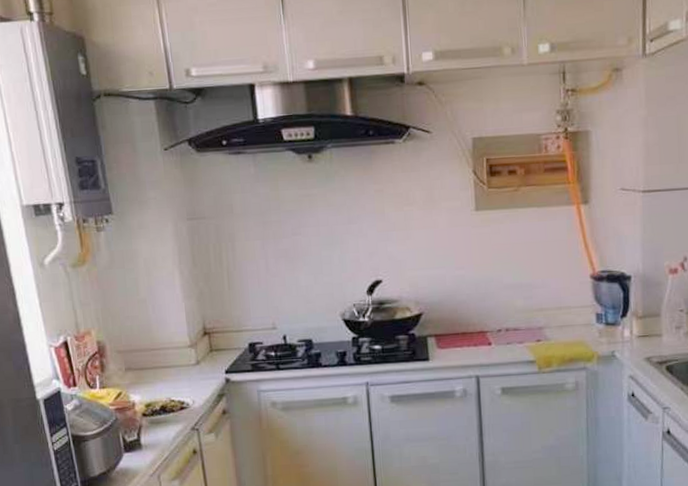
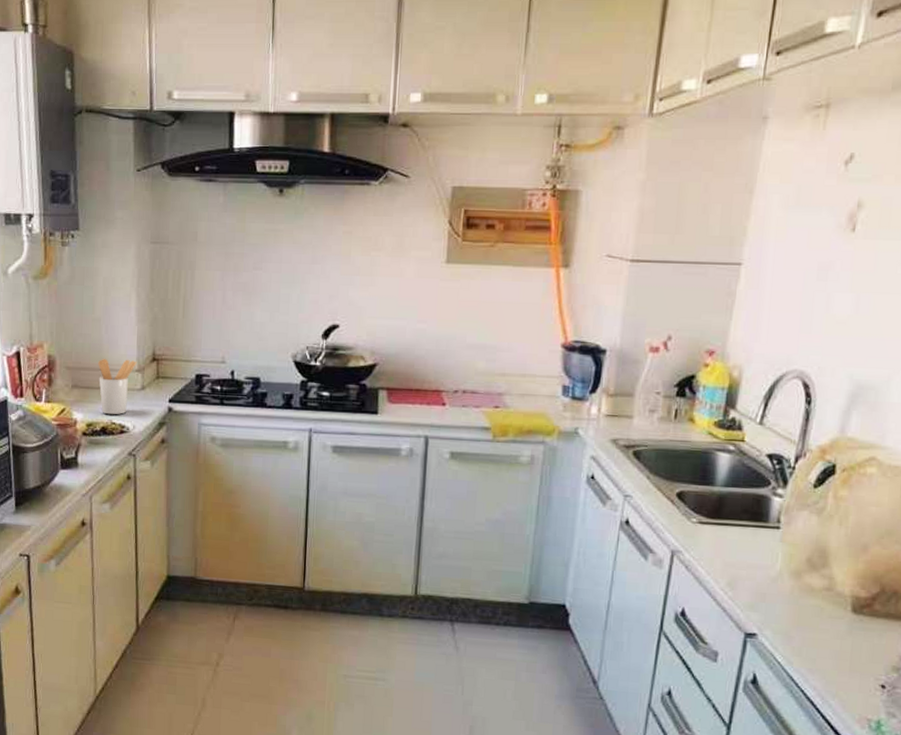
utensil holder: none [149,336,189,393] -> present [98,358,137,415]

